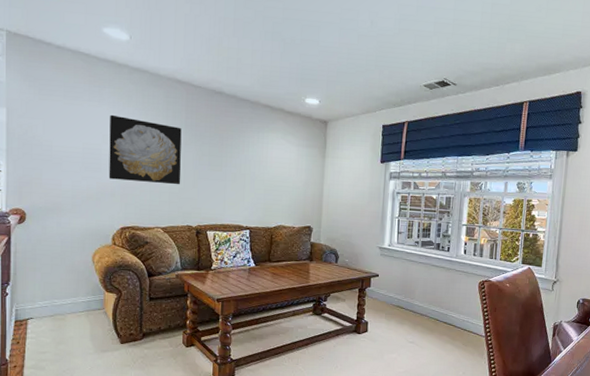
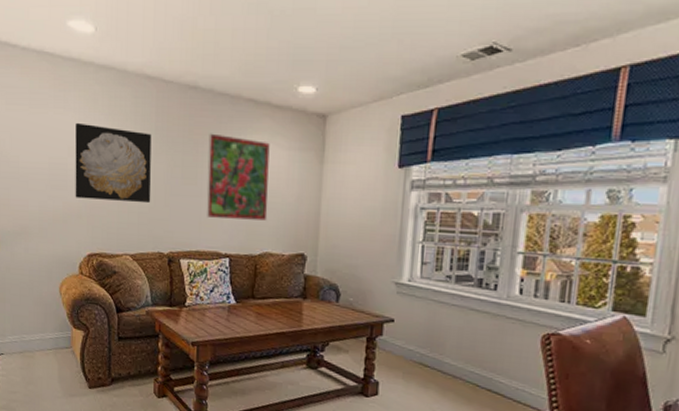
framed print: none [230,130,283,200] -> present [206,133,270,221]

